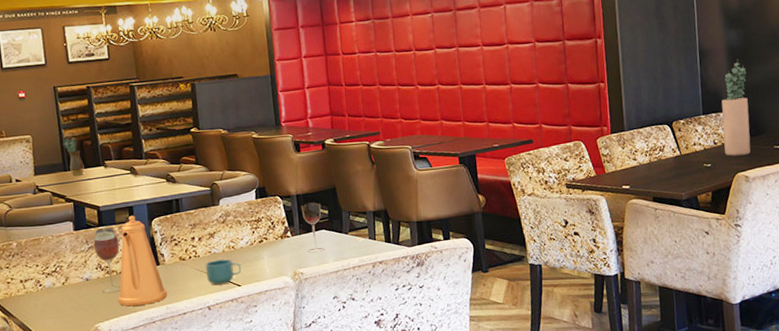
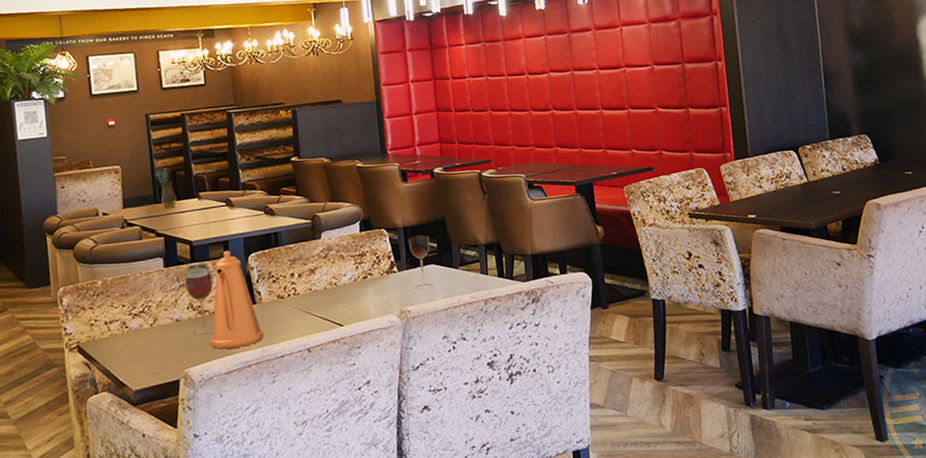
cup: present [205,258,242,285] -> none [305,296,344,325]
vase: present [721,59,751,157] -> none [848,81,881,184]

